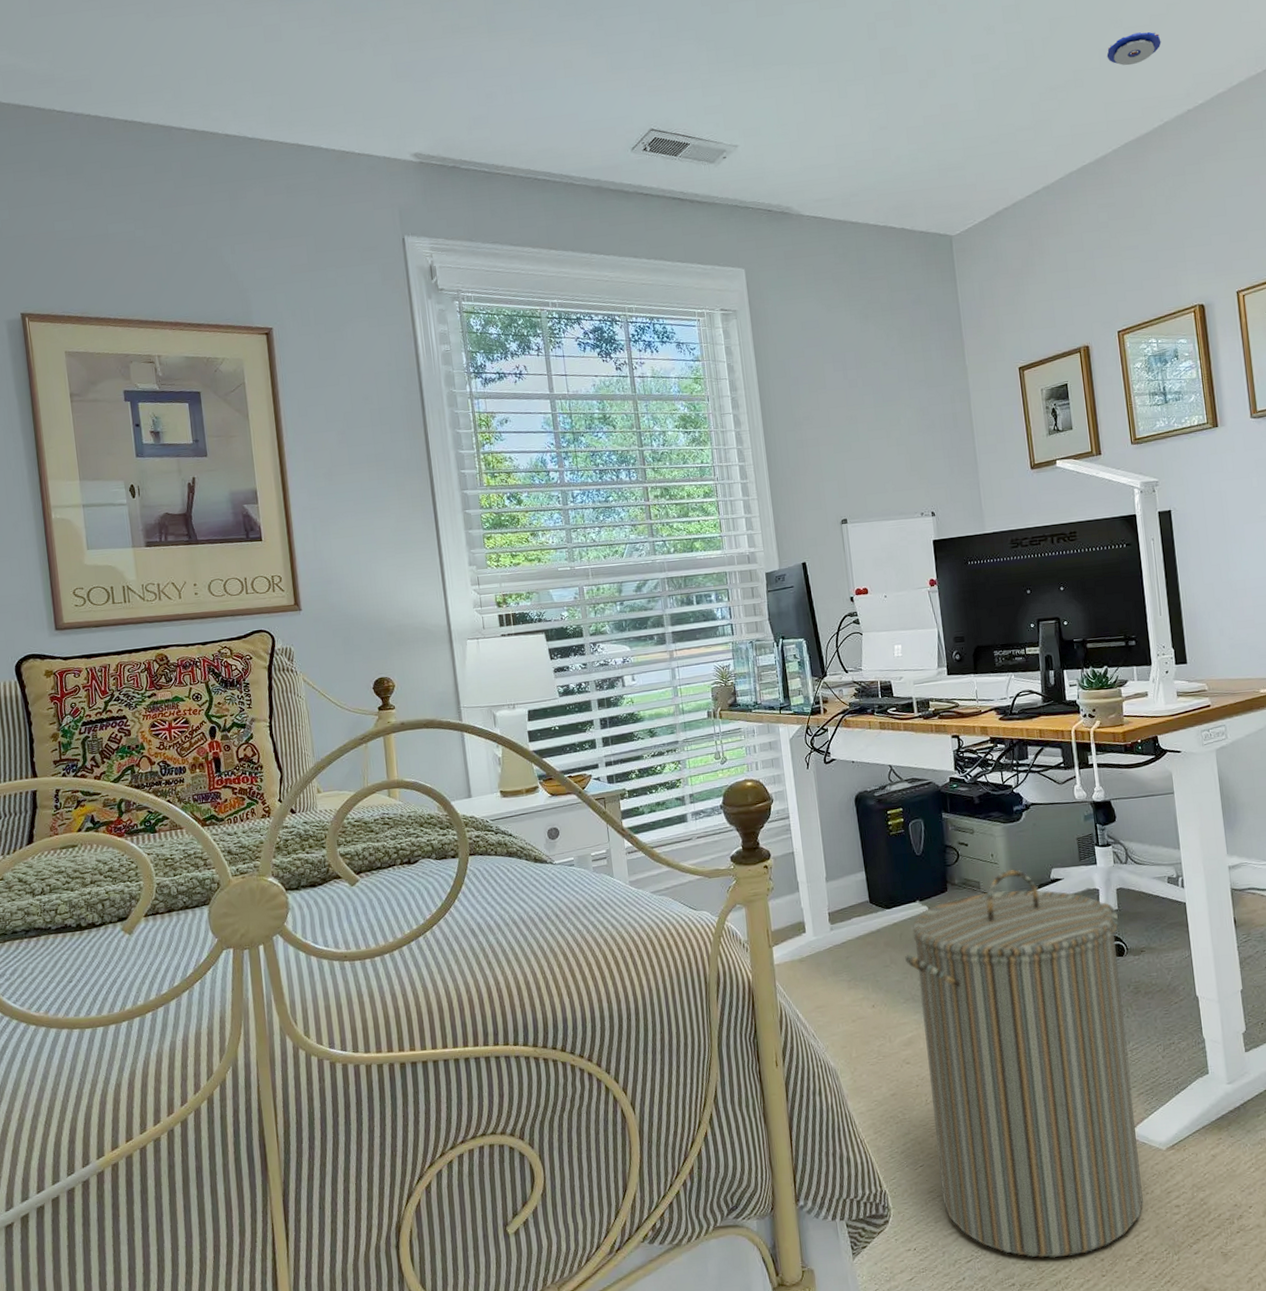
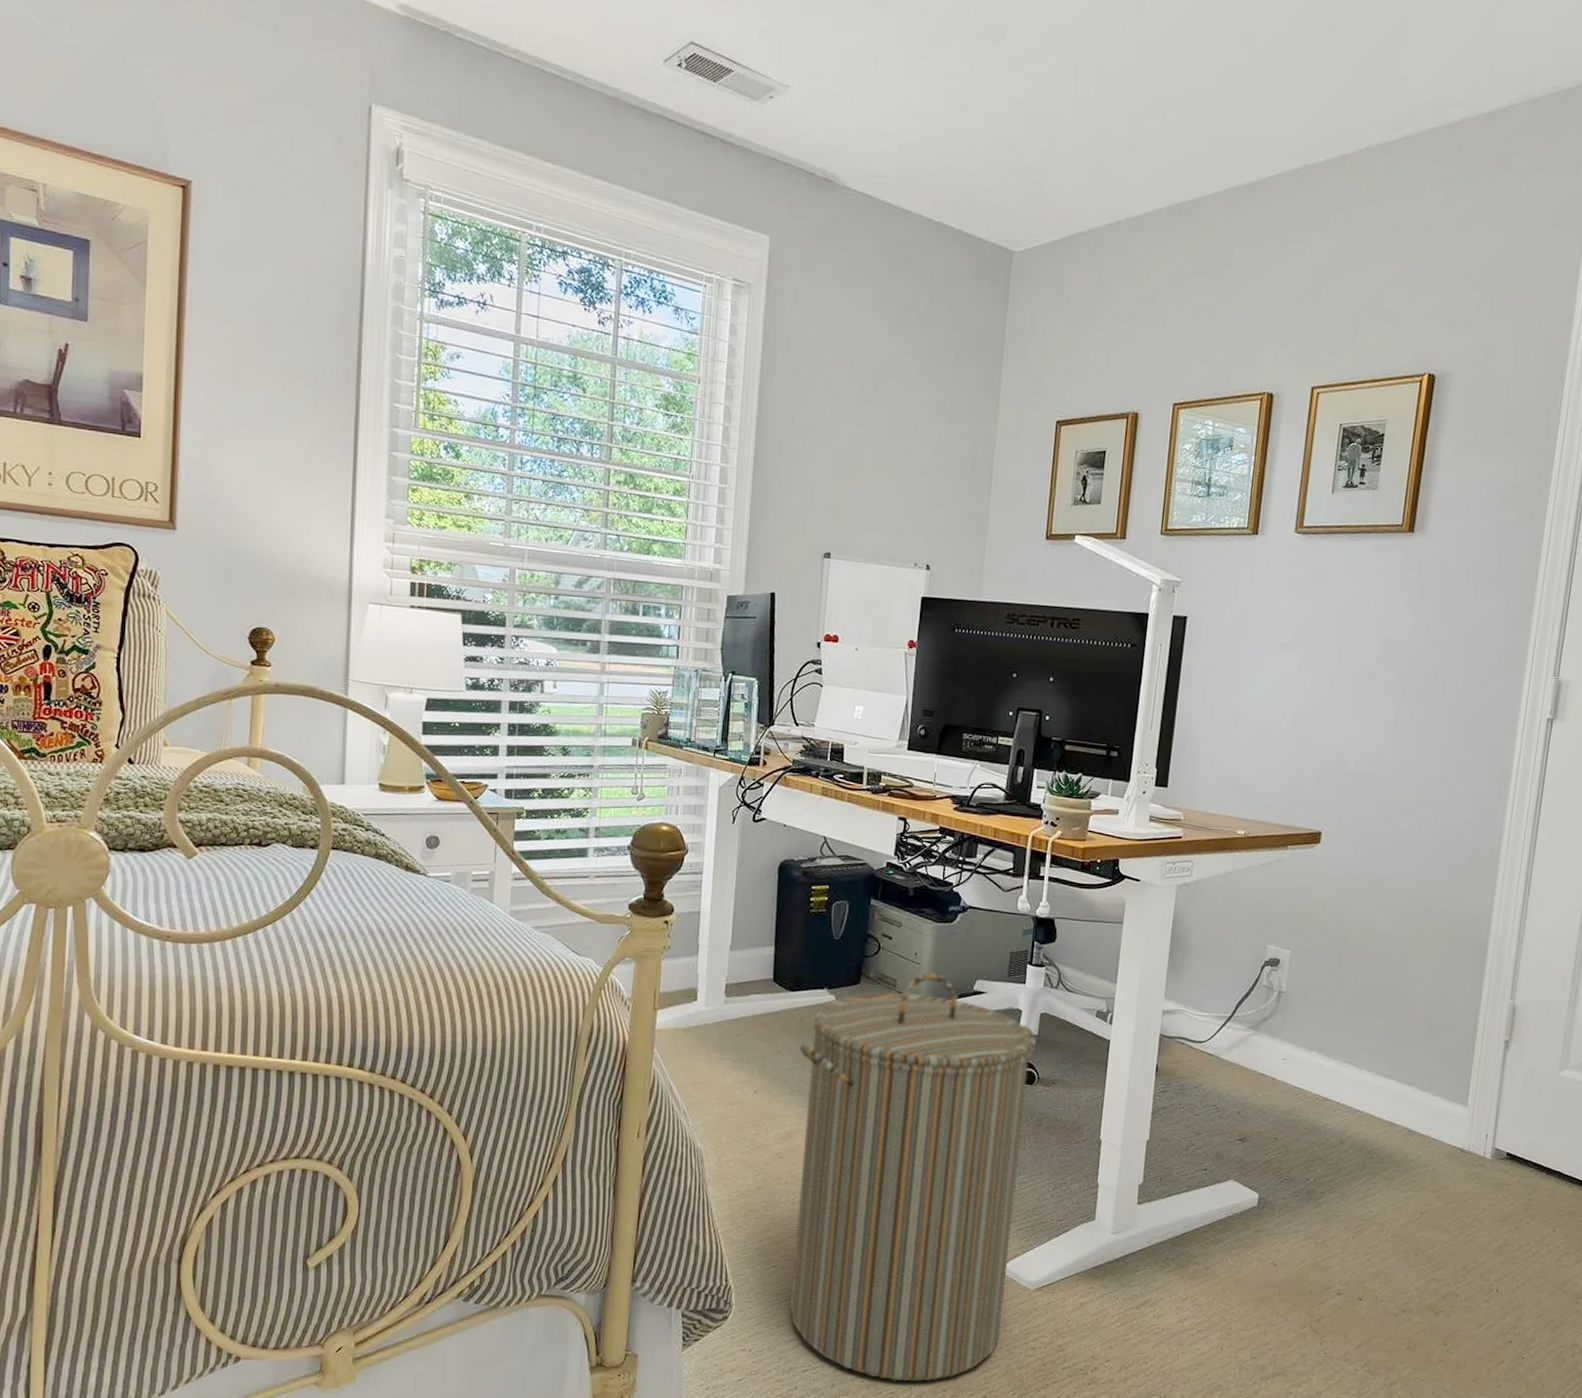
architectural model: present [1106,32,1161,66] -> none [1230,60,1295,98]

